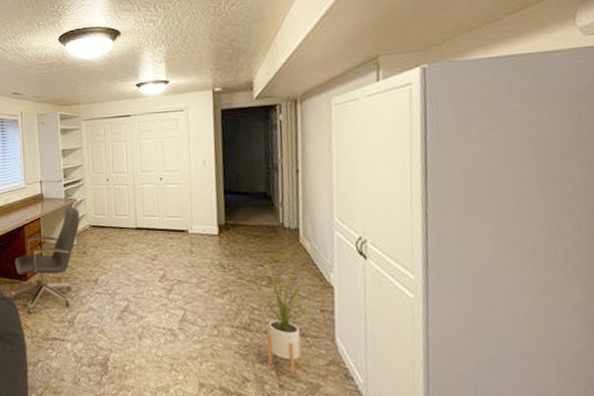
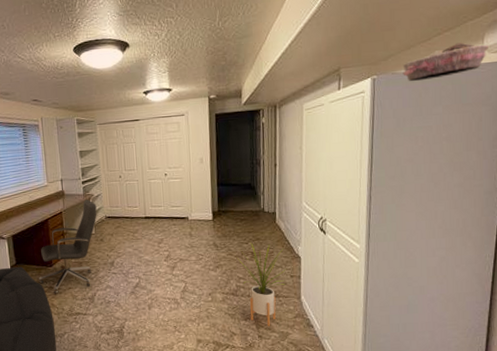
decorative basket: none [462,22,583,72] -> present [402,42,488,82]

